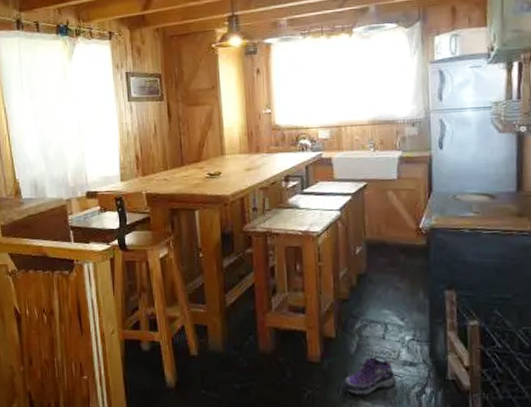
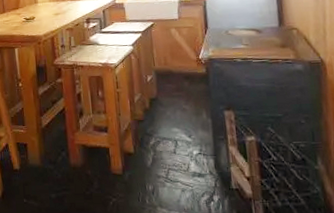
hiking boot: present [342,357,397,396] -> none [141,169,188,204]

